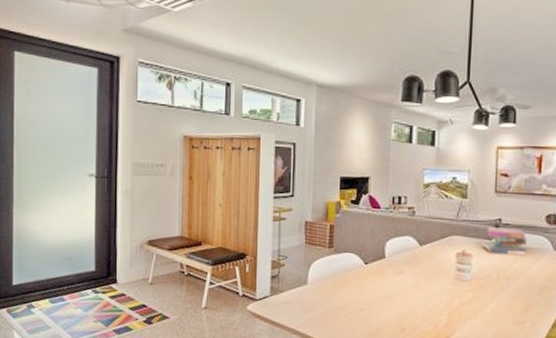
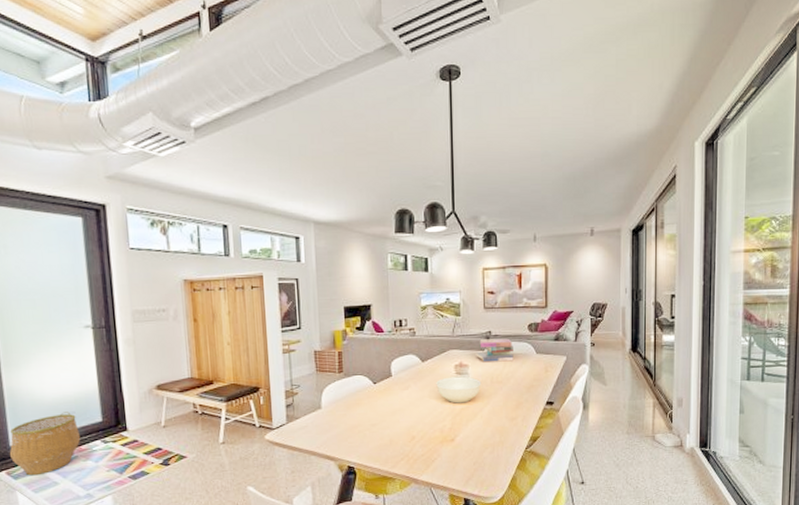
basket: none [11,257,75,317] -> present [9,412,81,476]
bowl: none [433,266,486,298] -> present [436,376,482,404]

